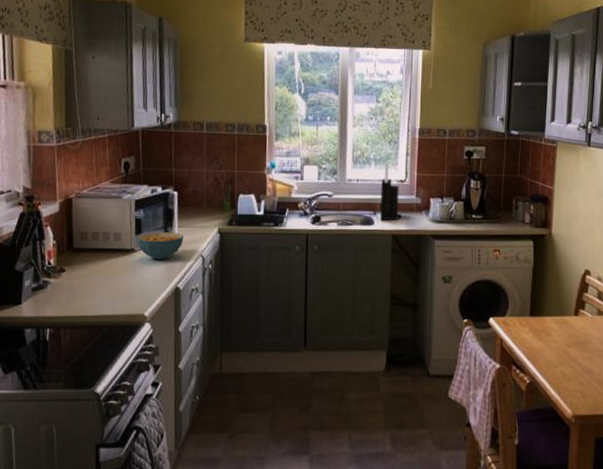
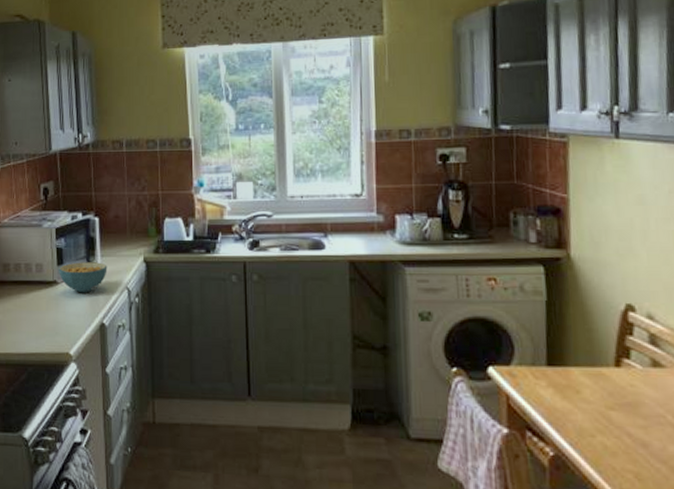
knife block: present [380,161,402,221] -> none [331,171,360,244]

